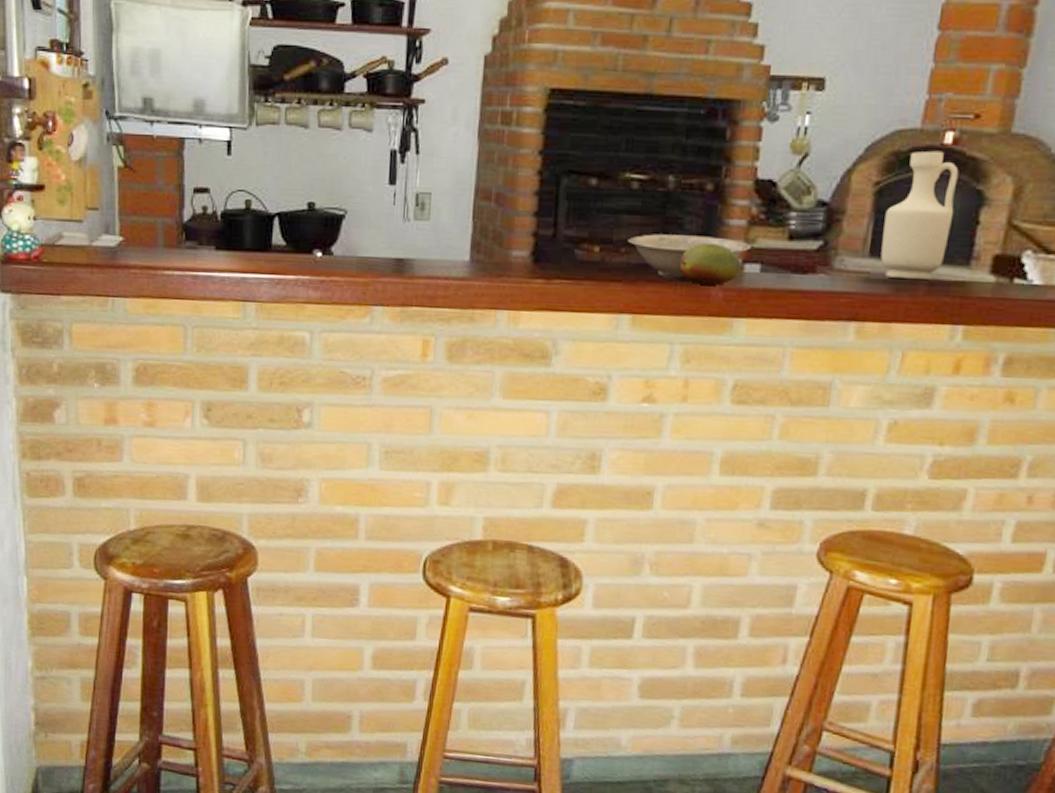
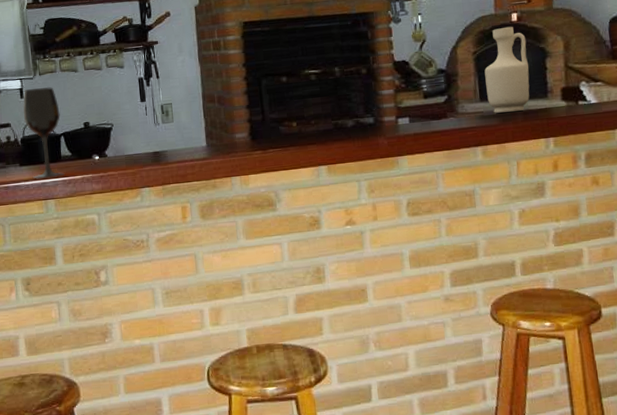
wine glass: none [227,143,278,274] -> present [22,86,65,180]
bowl: present [627,234,752,282] -> none [314,103,401,138]
fruit: present [679,243,741,285] -> none [353,108,396,138]

